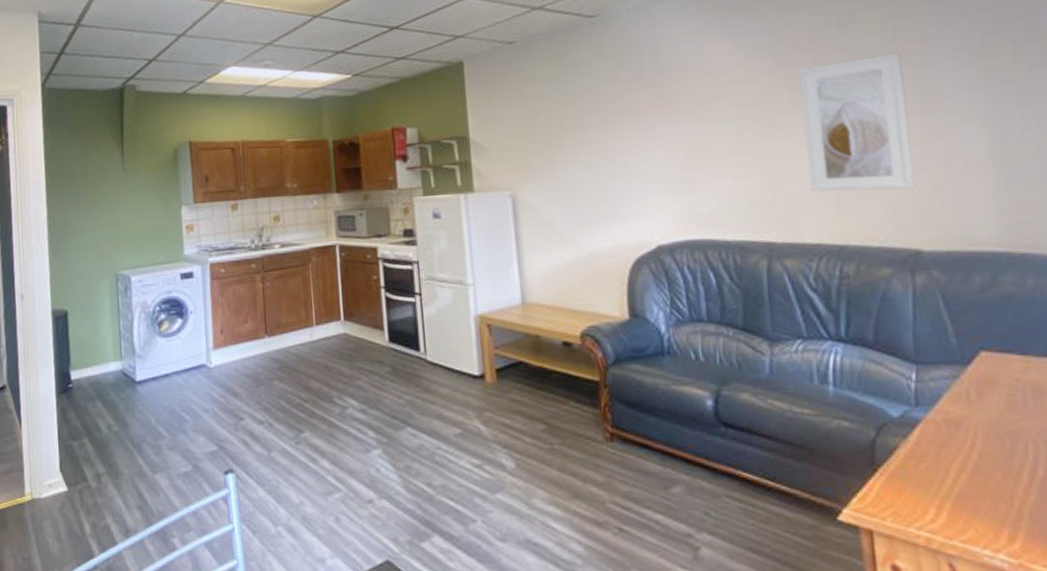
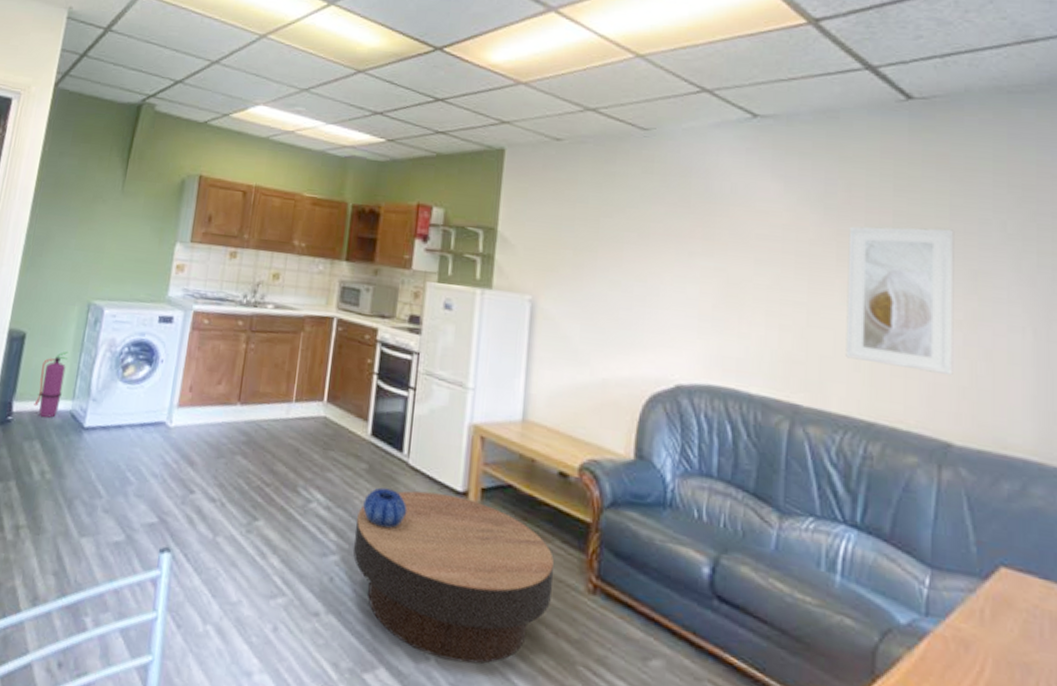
fire extinguisher: none [88,319,111,380] -> present [33,351,68,418]
coffee table: none [390,380,575,519] -> present [353,490,554,664]
decorative bowl: none [393,385,434,419] -> present [363,487,407,529]

